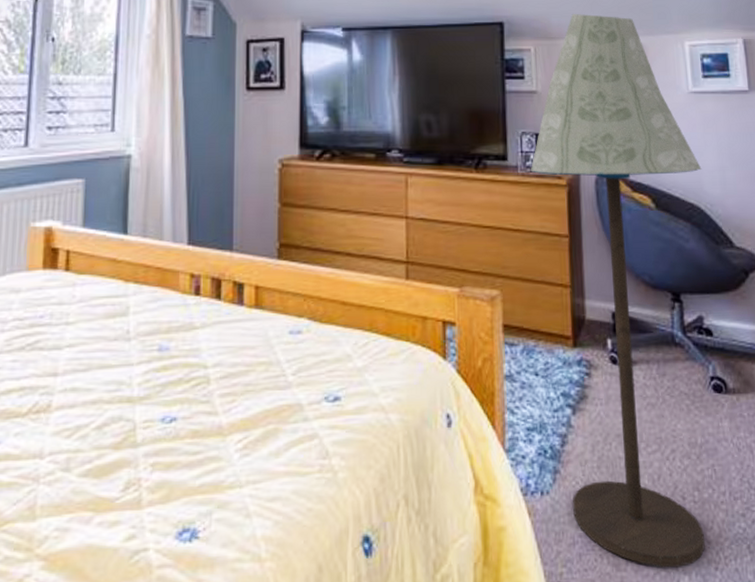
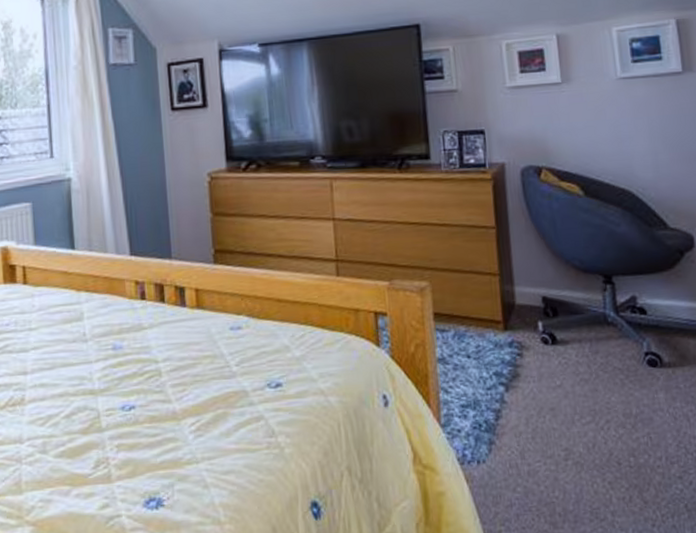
floor lamp: present [531,14,705,568] -> none [454,8,642,526]

